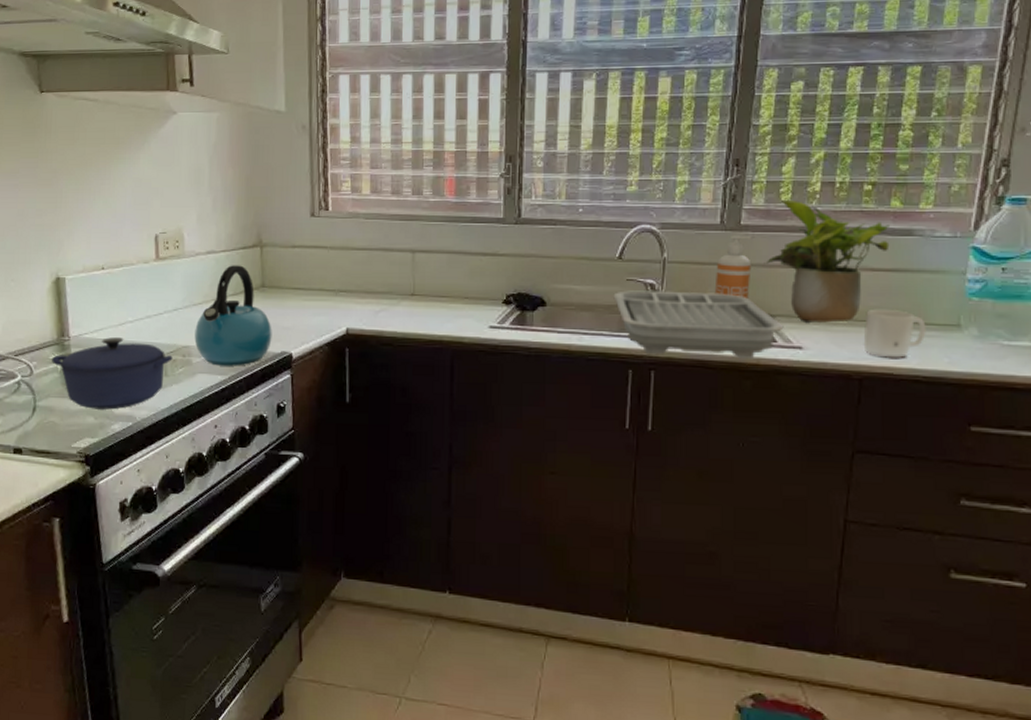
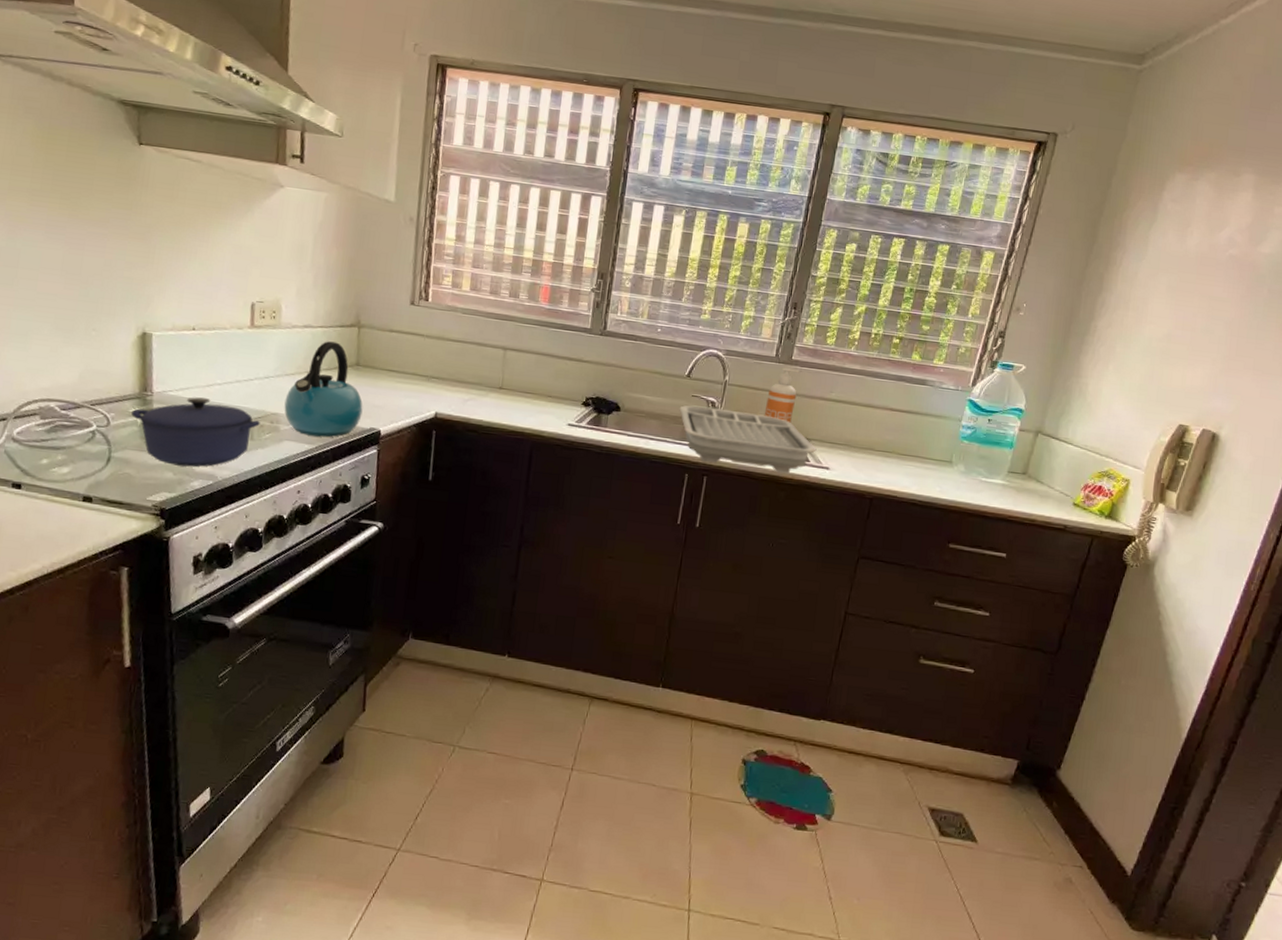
potted plant: present [764,199,890,323] -> none [807,342,909,450]
mug: present [863,309,926,358] -> none [877,442,927,484]

